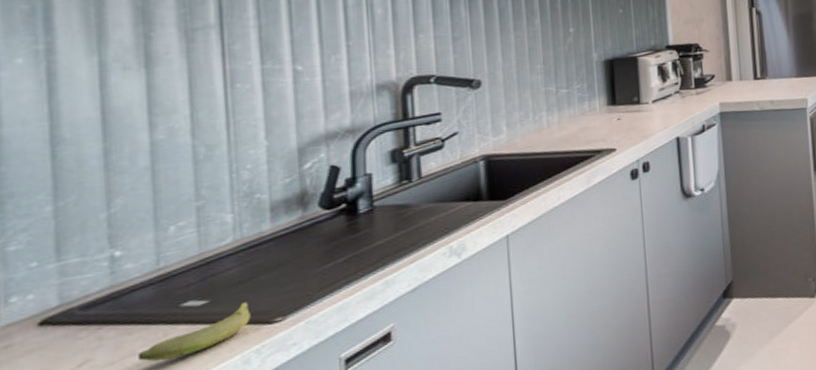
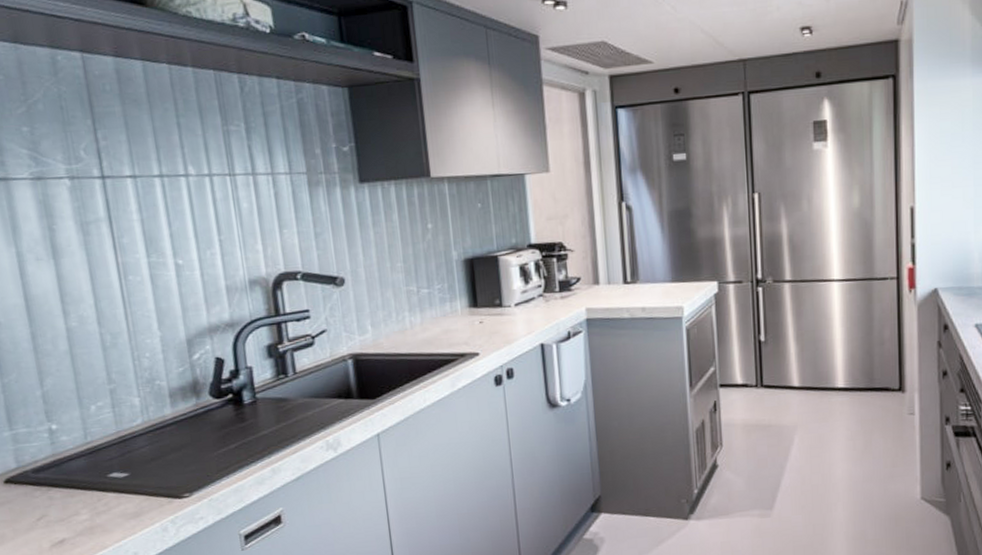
banana: present [138,301,251,362] -> none [81,477,164,522]

